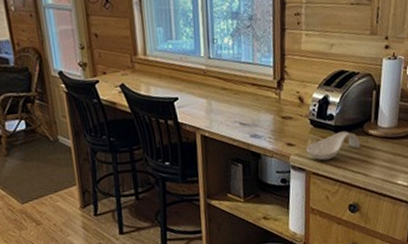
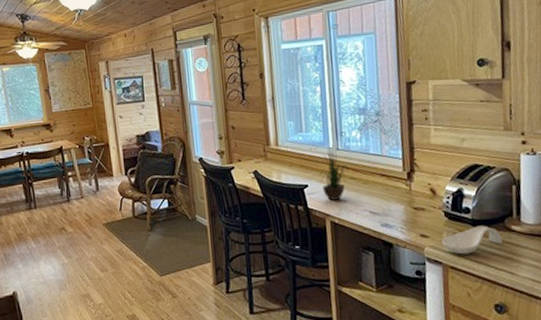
potted plant: none [189,54,221,113] -> present [318,146,350,200]

